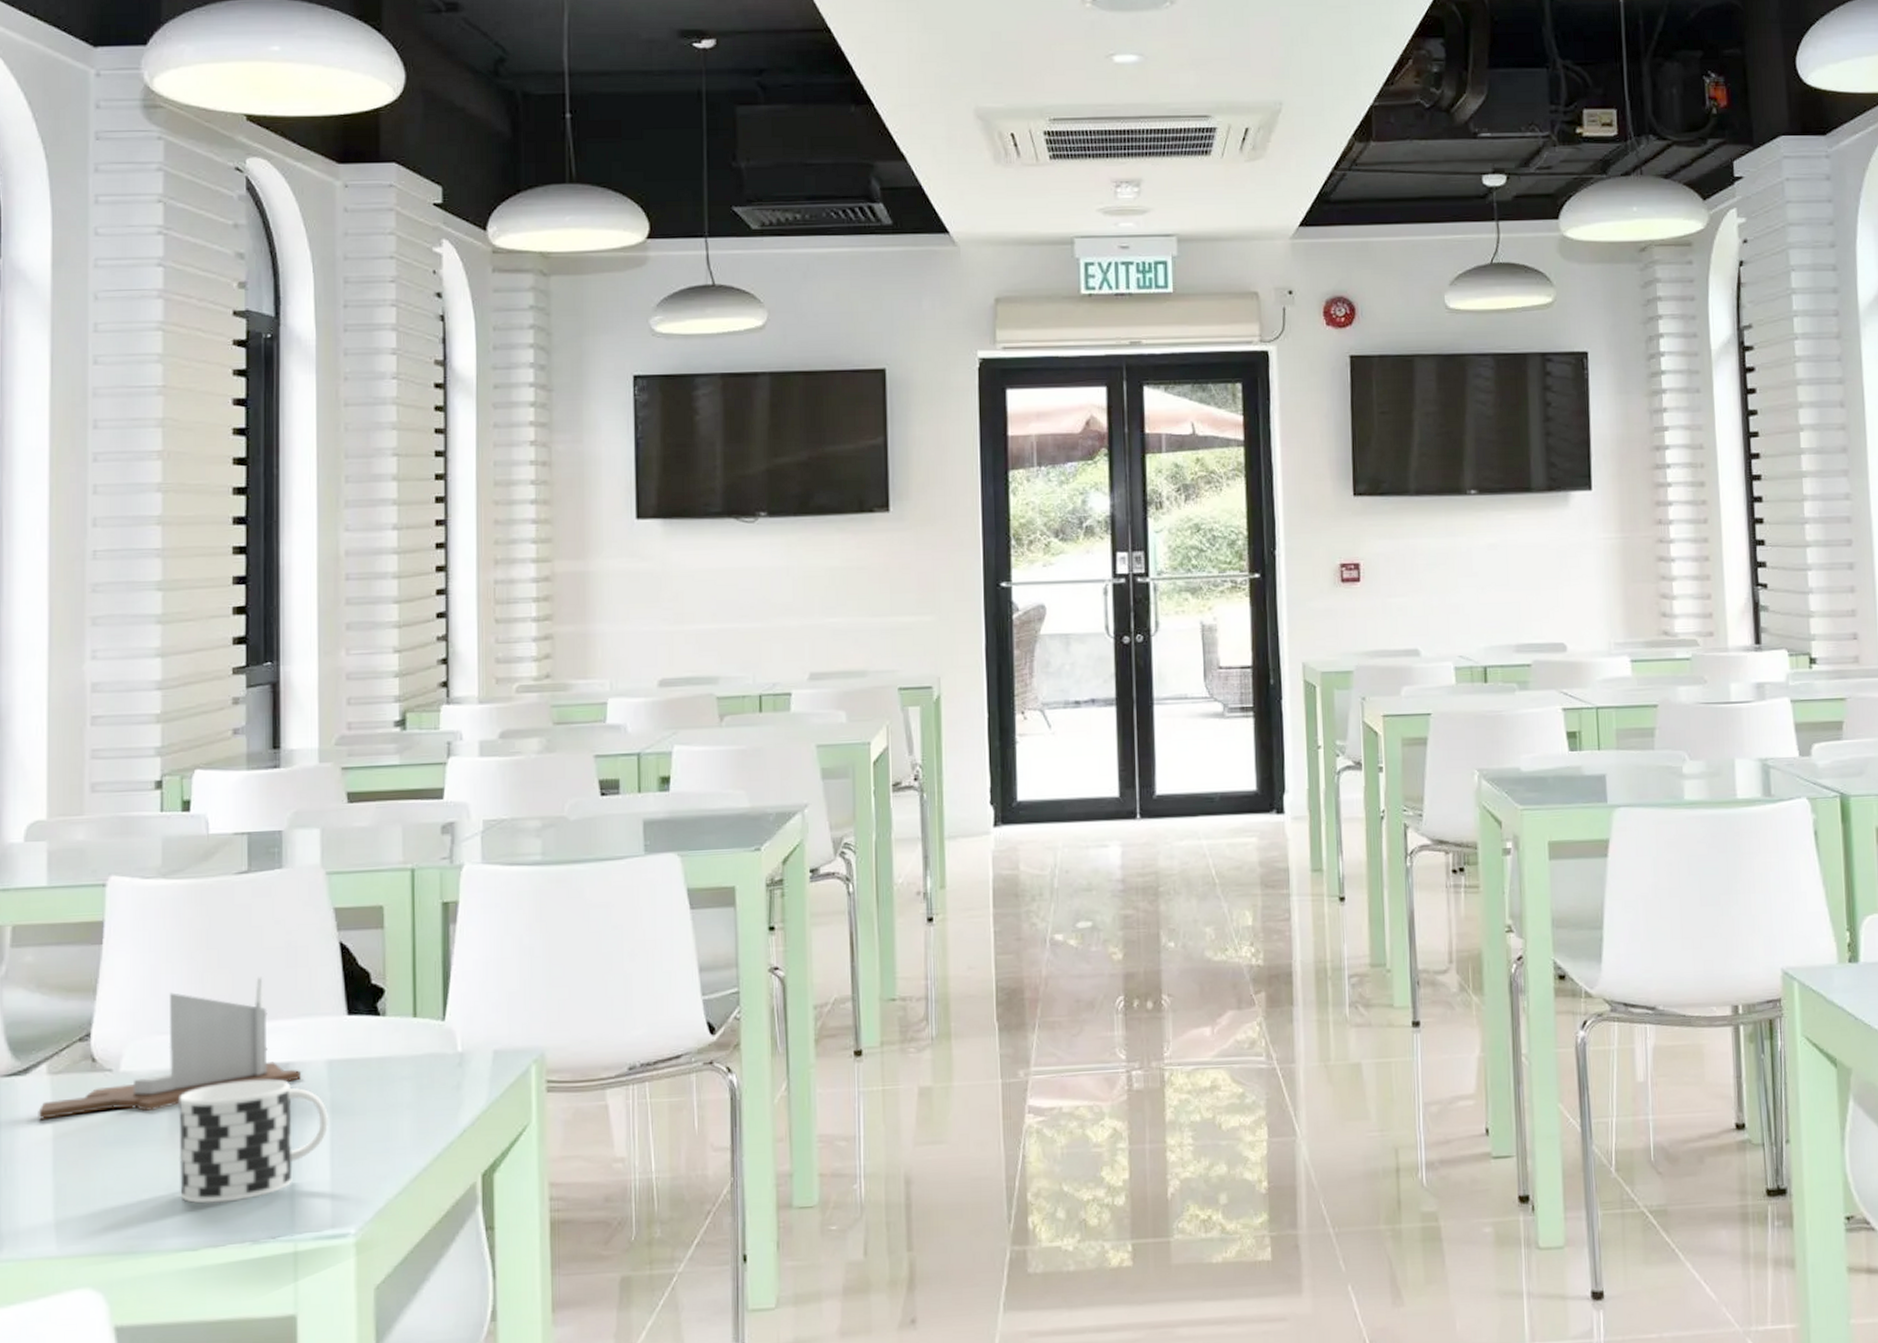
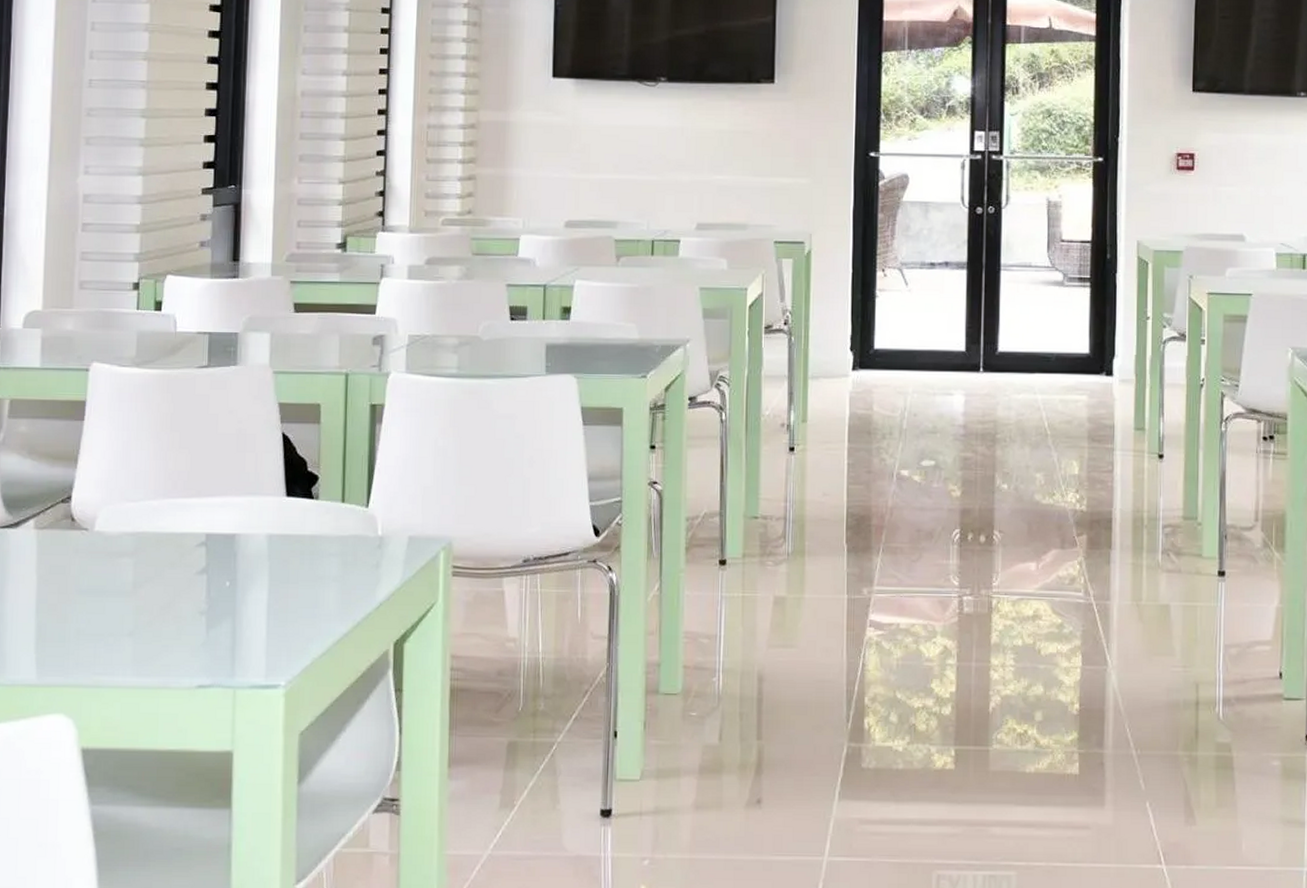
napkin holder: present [38,977,302,1120] -> none [25,458,246,568]
cup: present [179,1079,329,1204] -> none [140,547,267,650]

